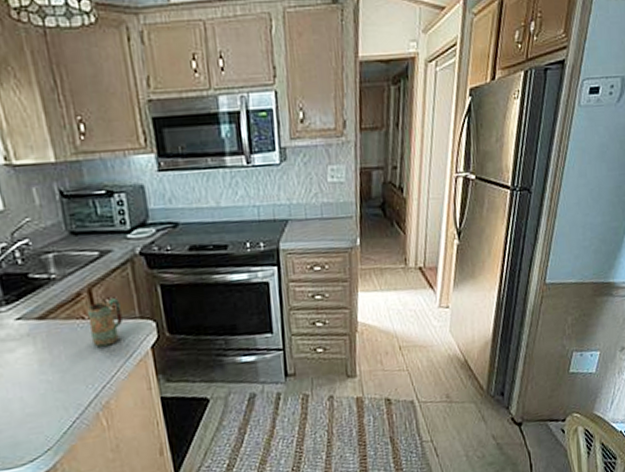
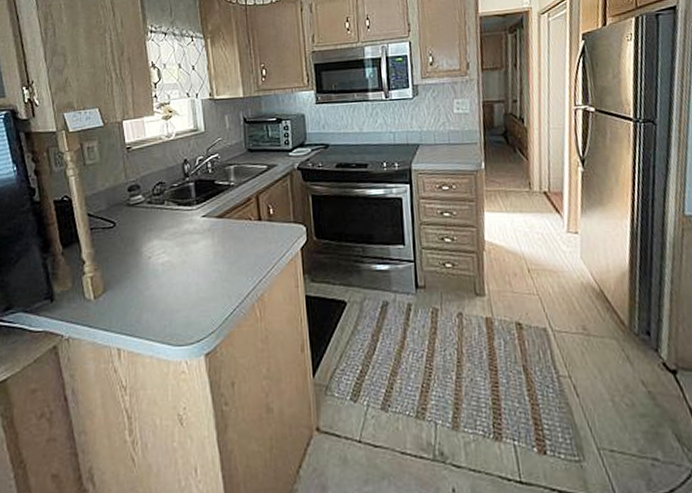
mug: present [86,297,123,347] -> none [254,203,280,245]

